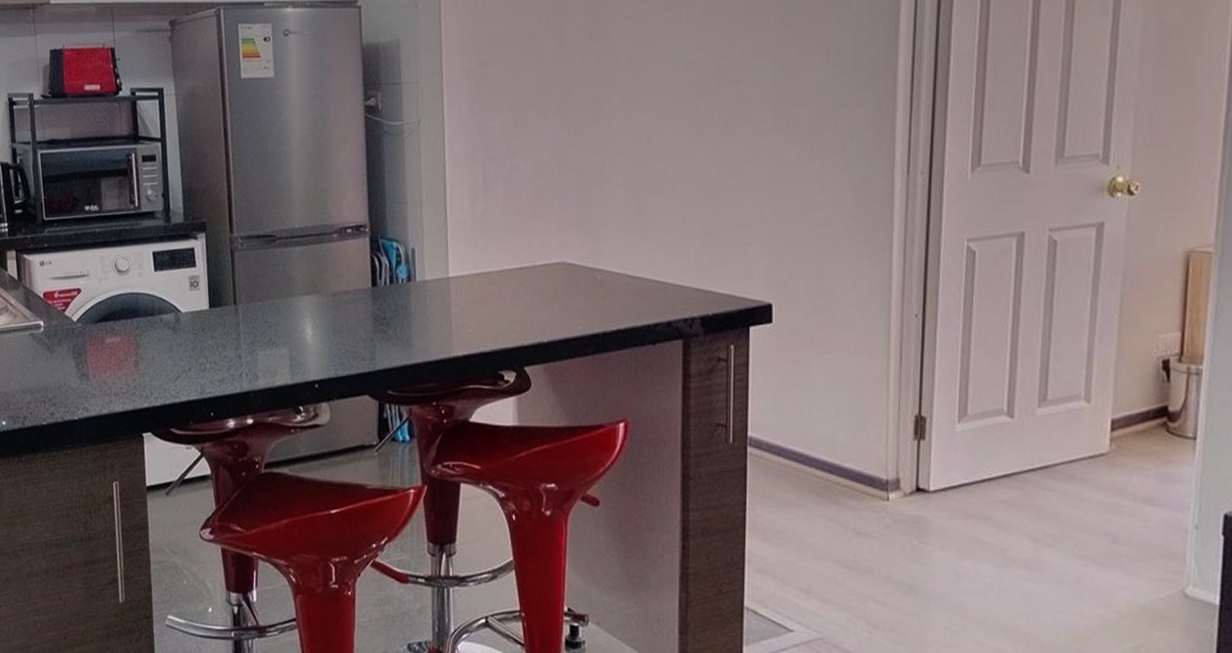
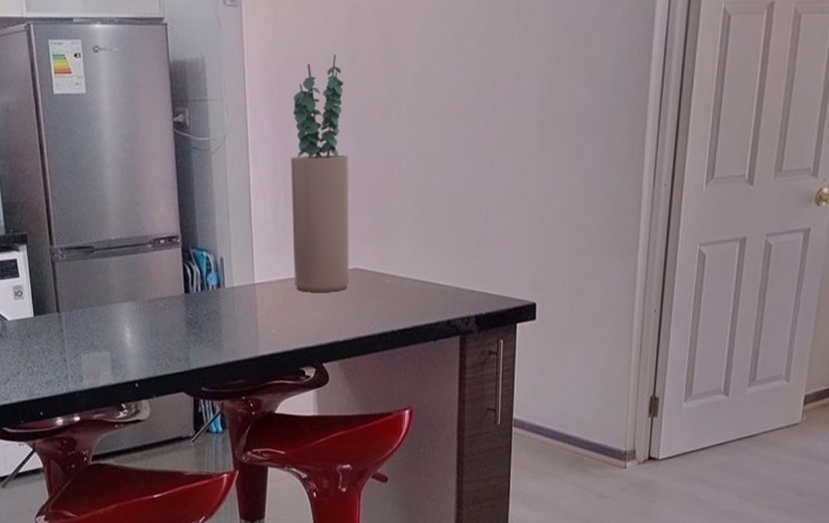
vase: none [490,35,555,288] -> present [291,54,349,292]

